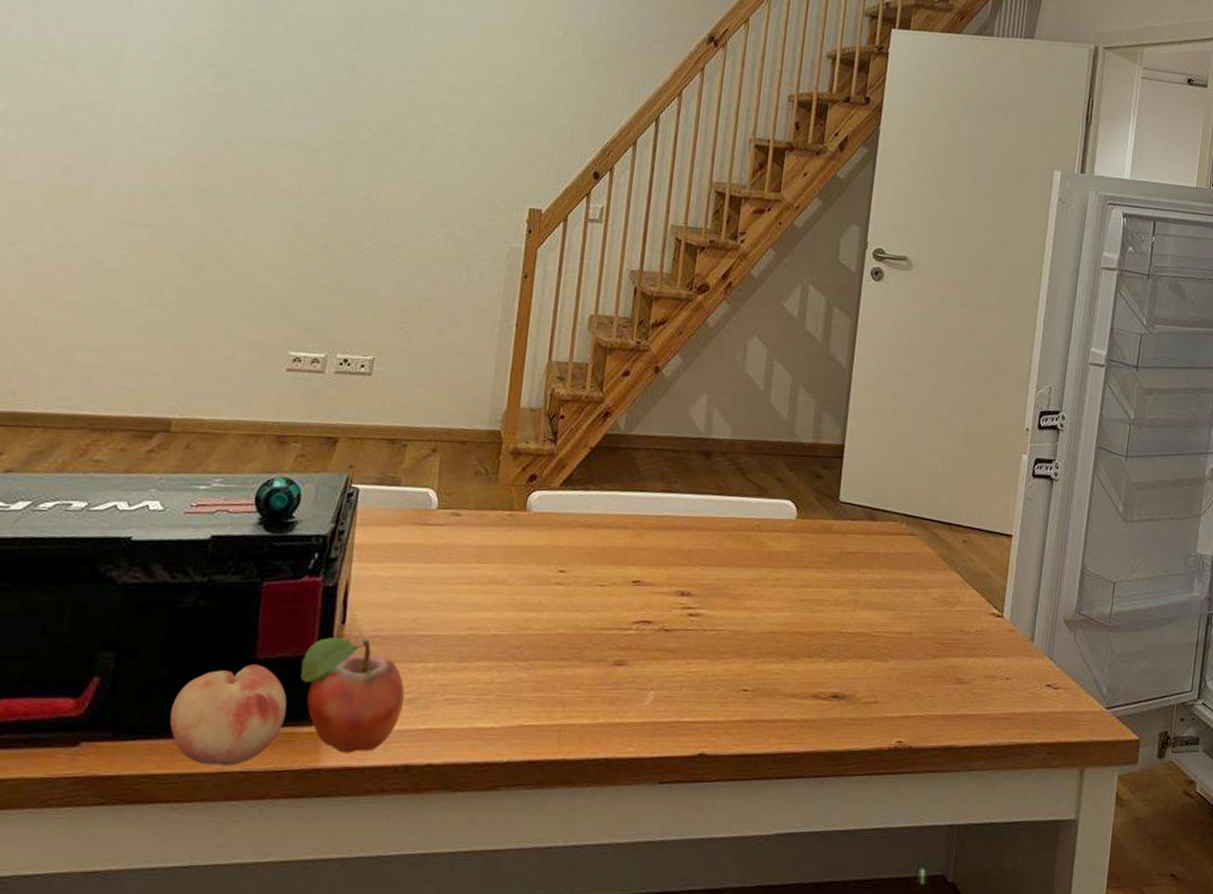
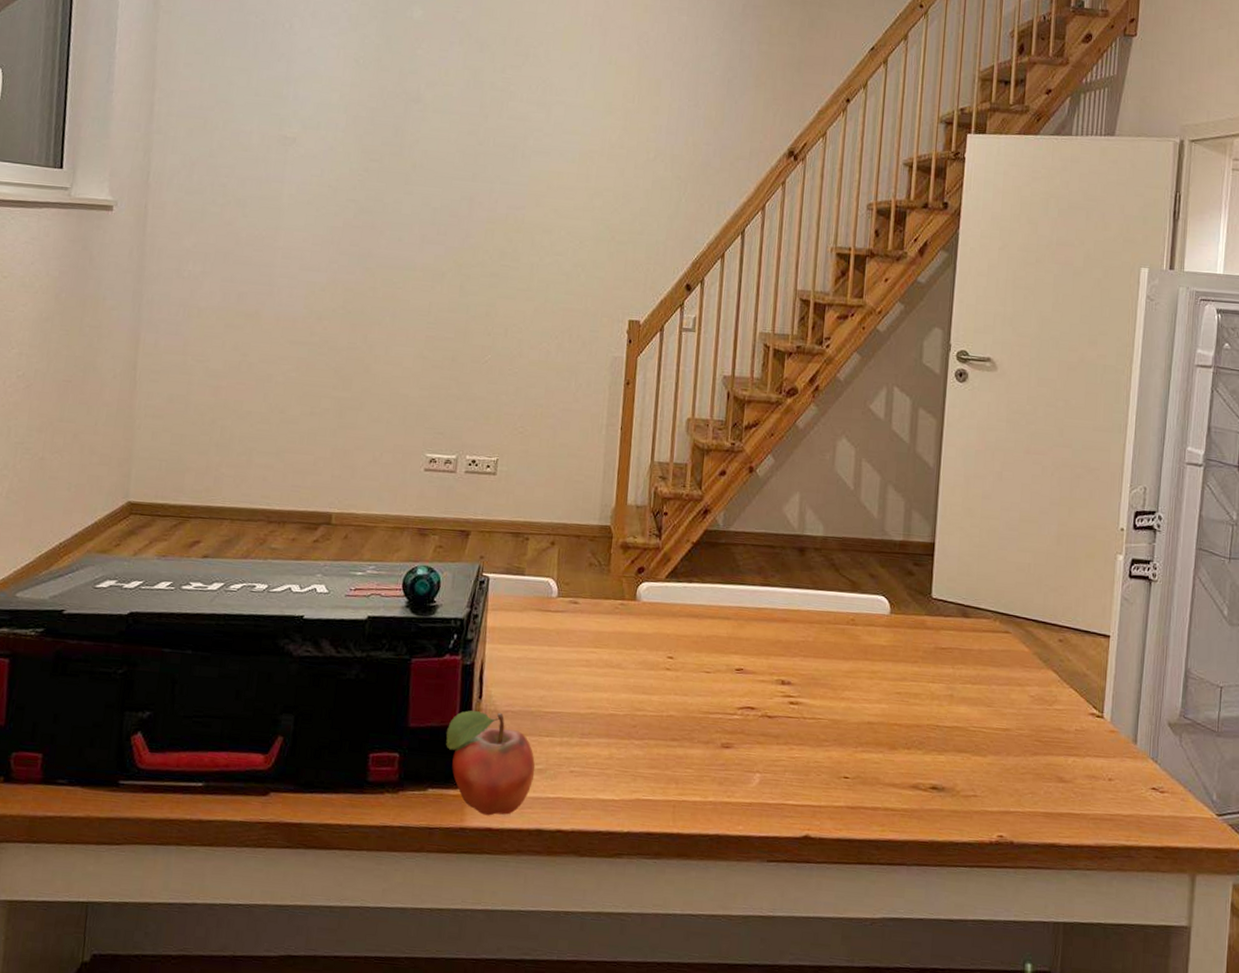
fruit: present [169,664,287,766] -> none [340,731,436,821]

